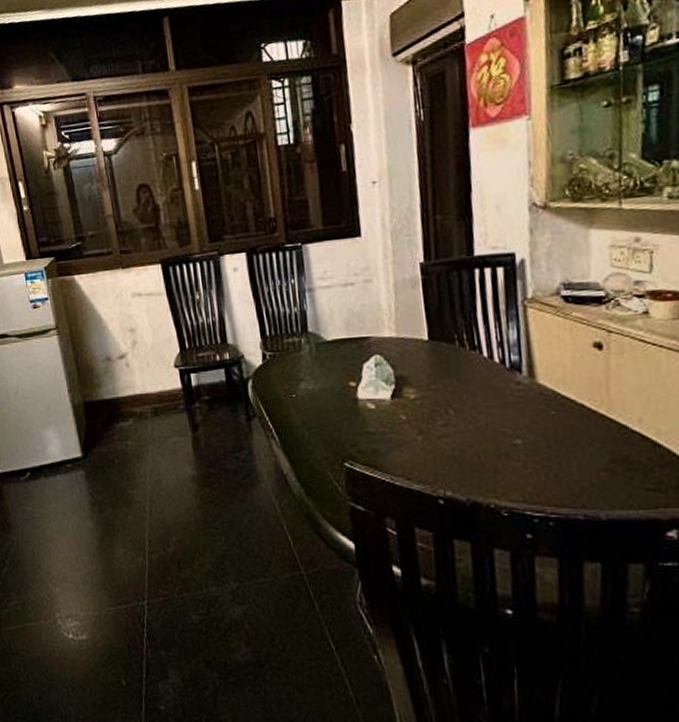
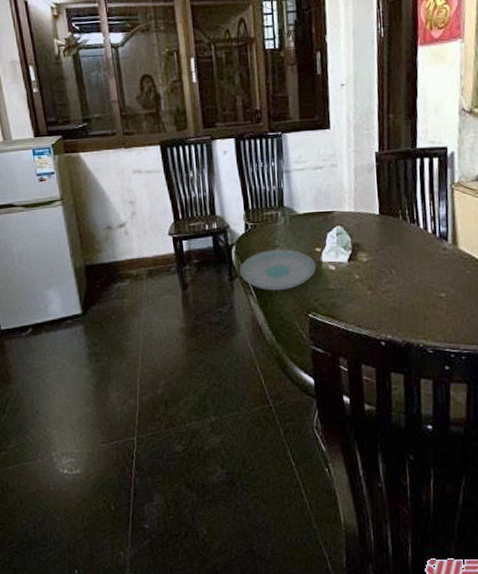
plate: none [258,383,352,434] -> present [239,249,317,291]

